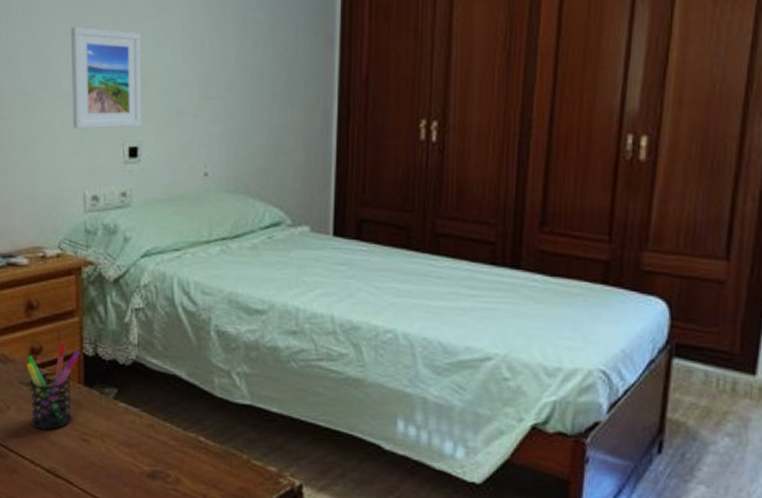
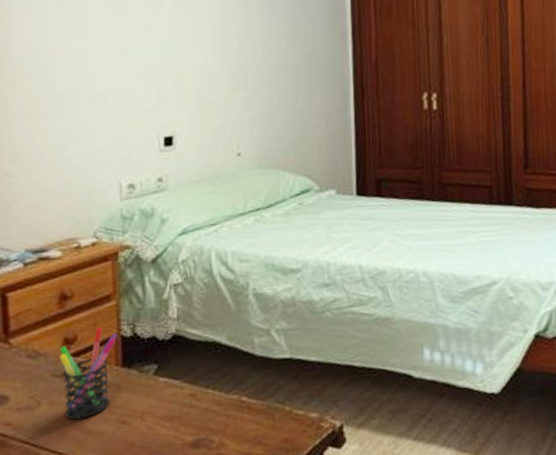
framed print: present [70,27,141,129] -> none [104,35,176,125]

